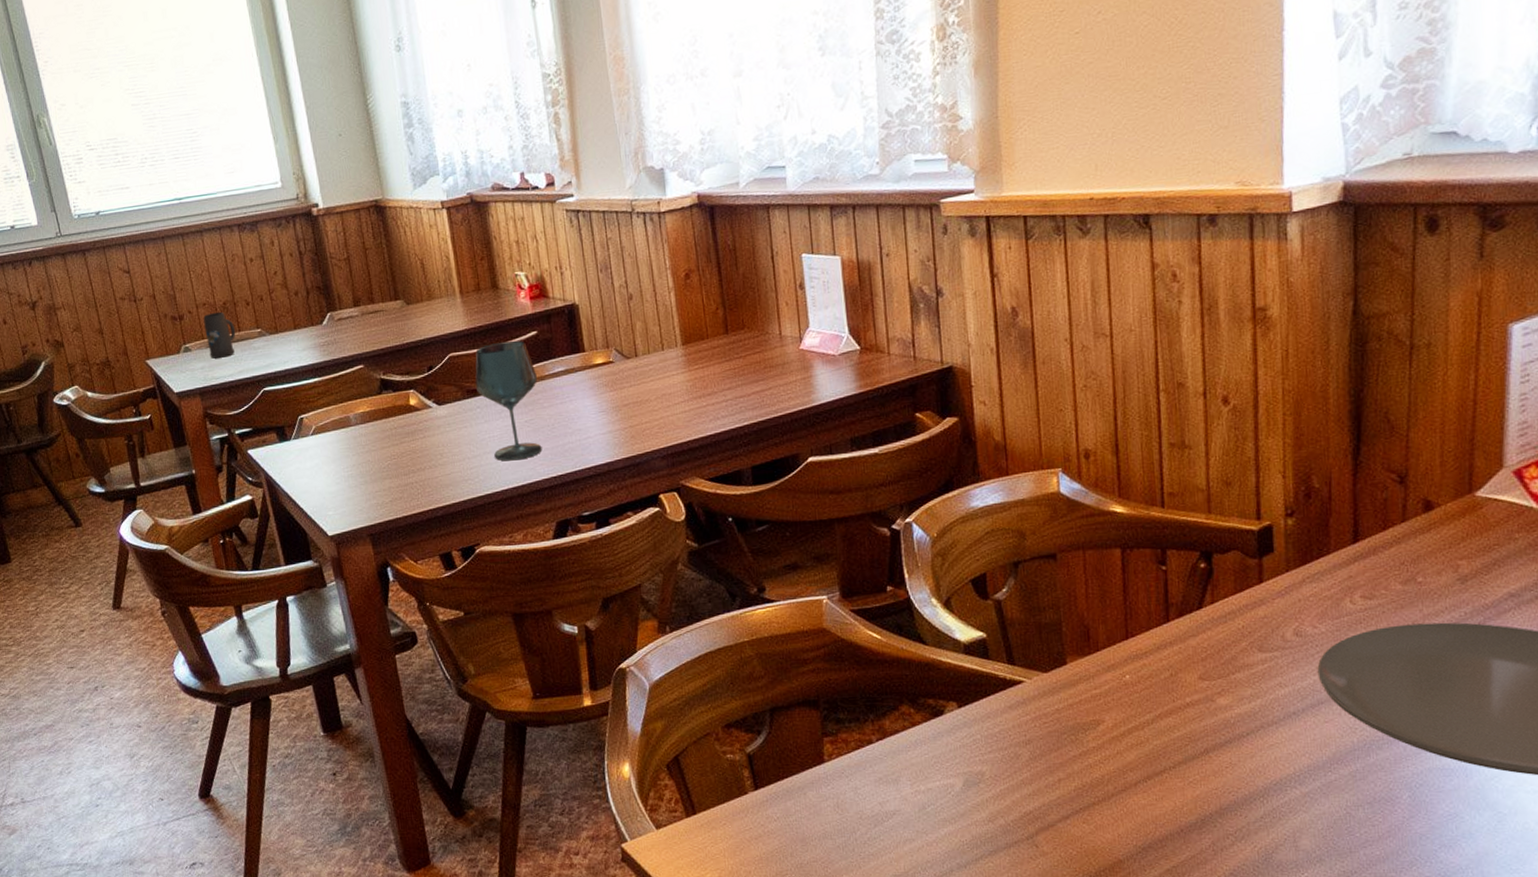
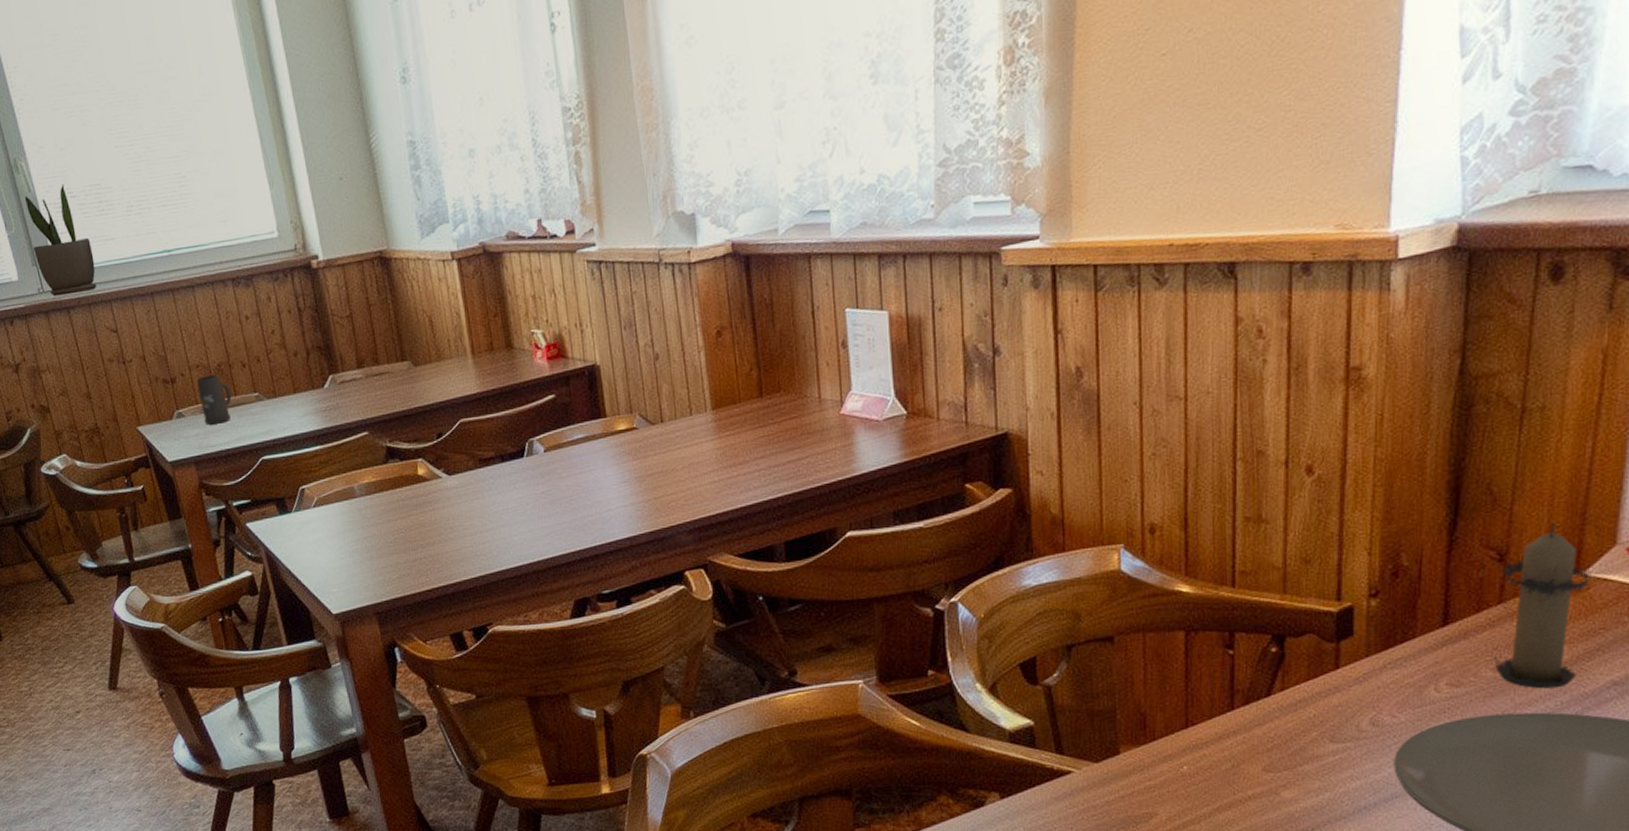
potted plant: none [45,138,111,240] -> present [24,185,97,297]
wine glass: present [474,340,542,461] -> none [487,404,560,536]
candle: none [1401,448,1483,601] -> present [1493,522,1592,689]

